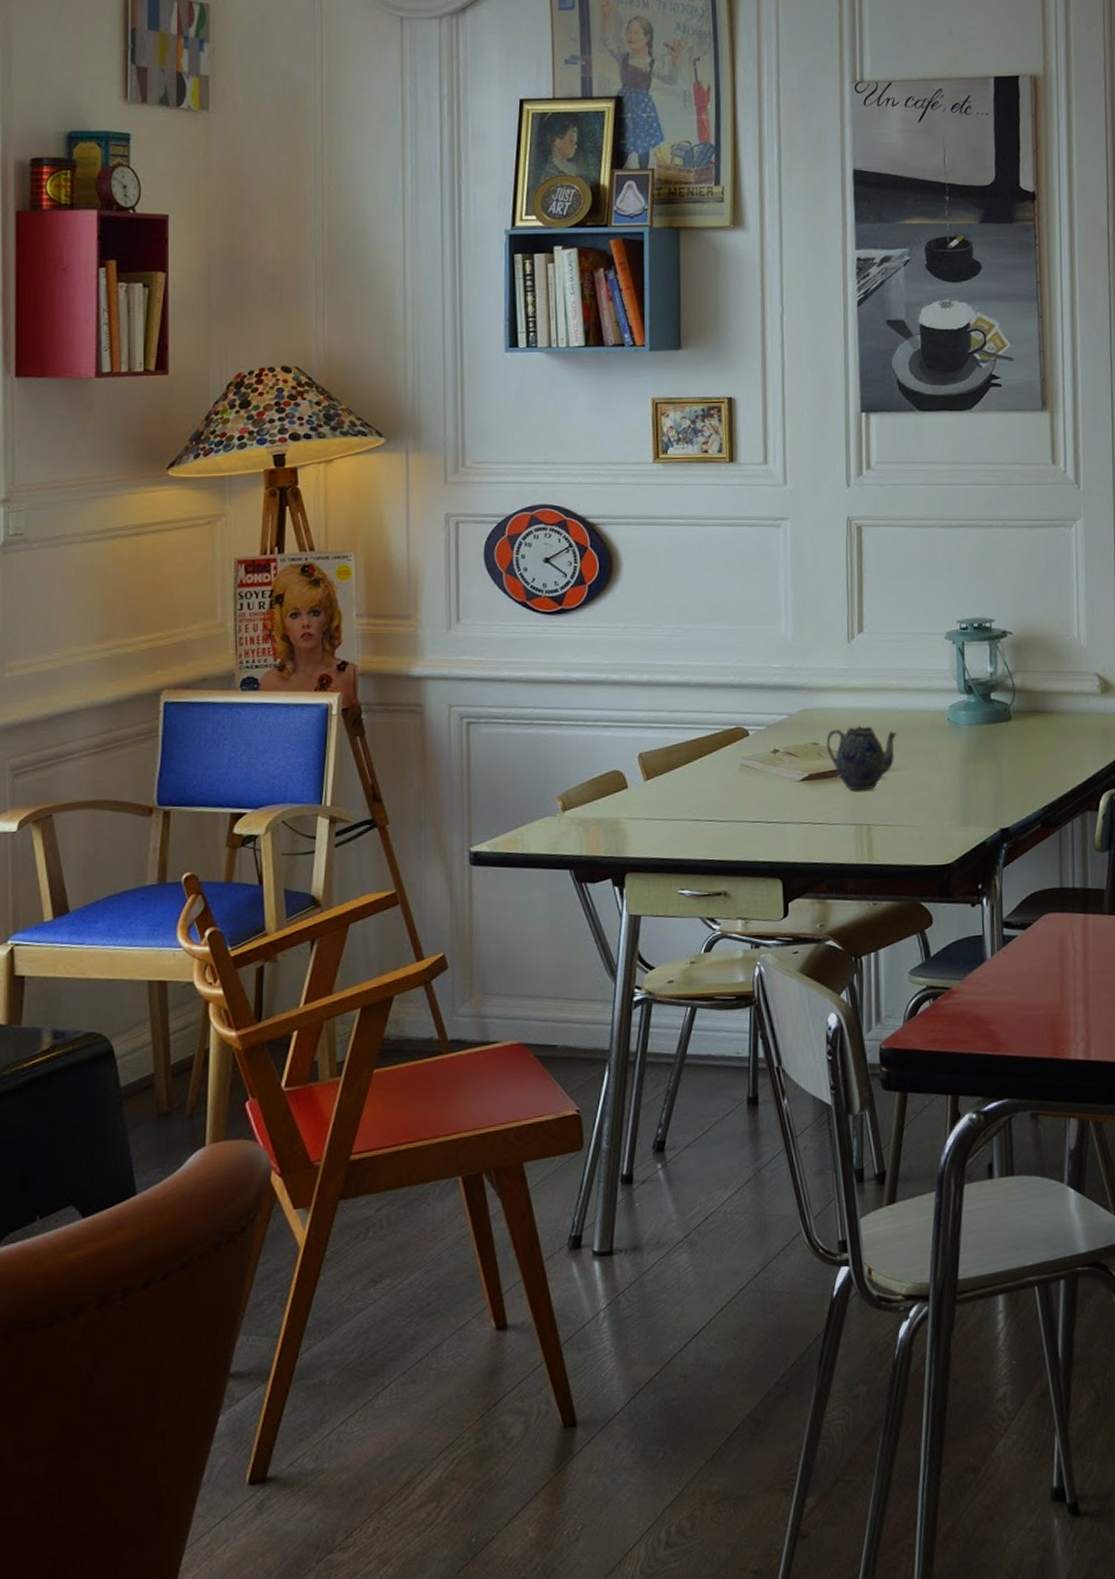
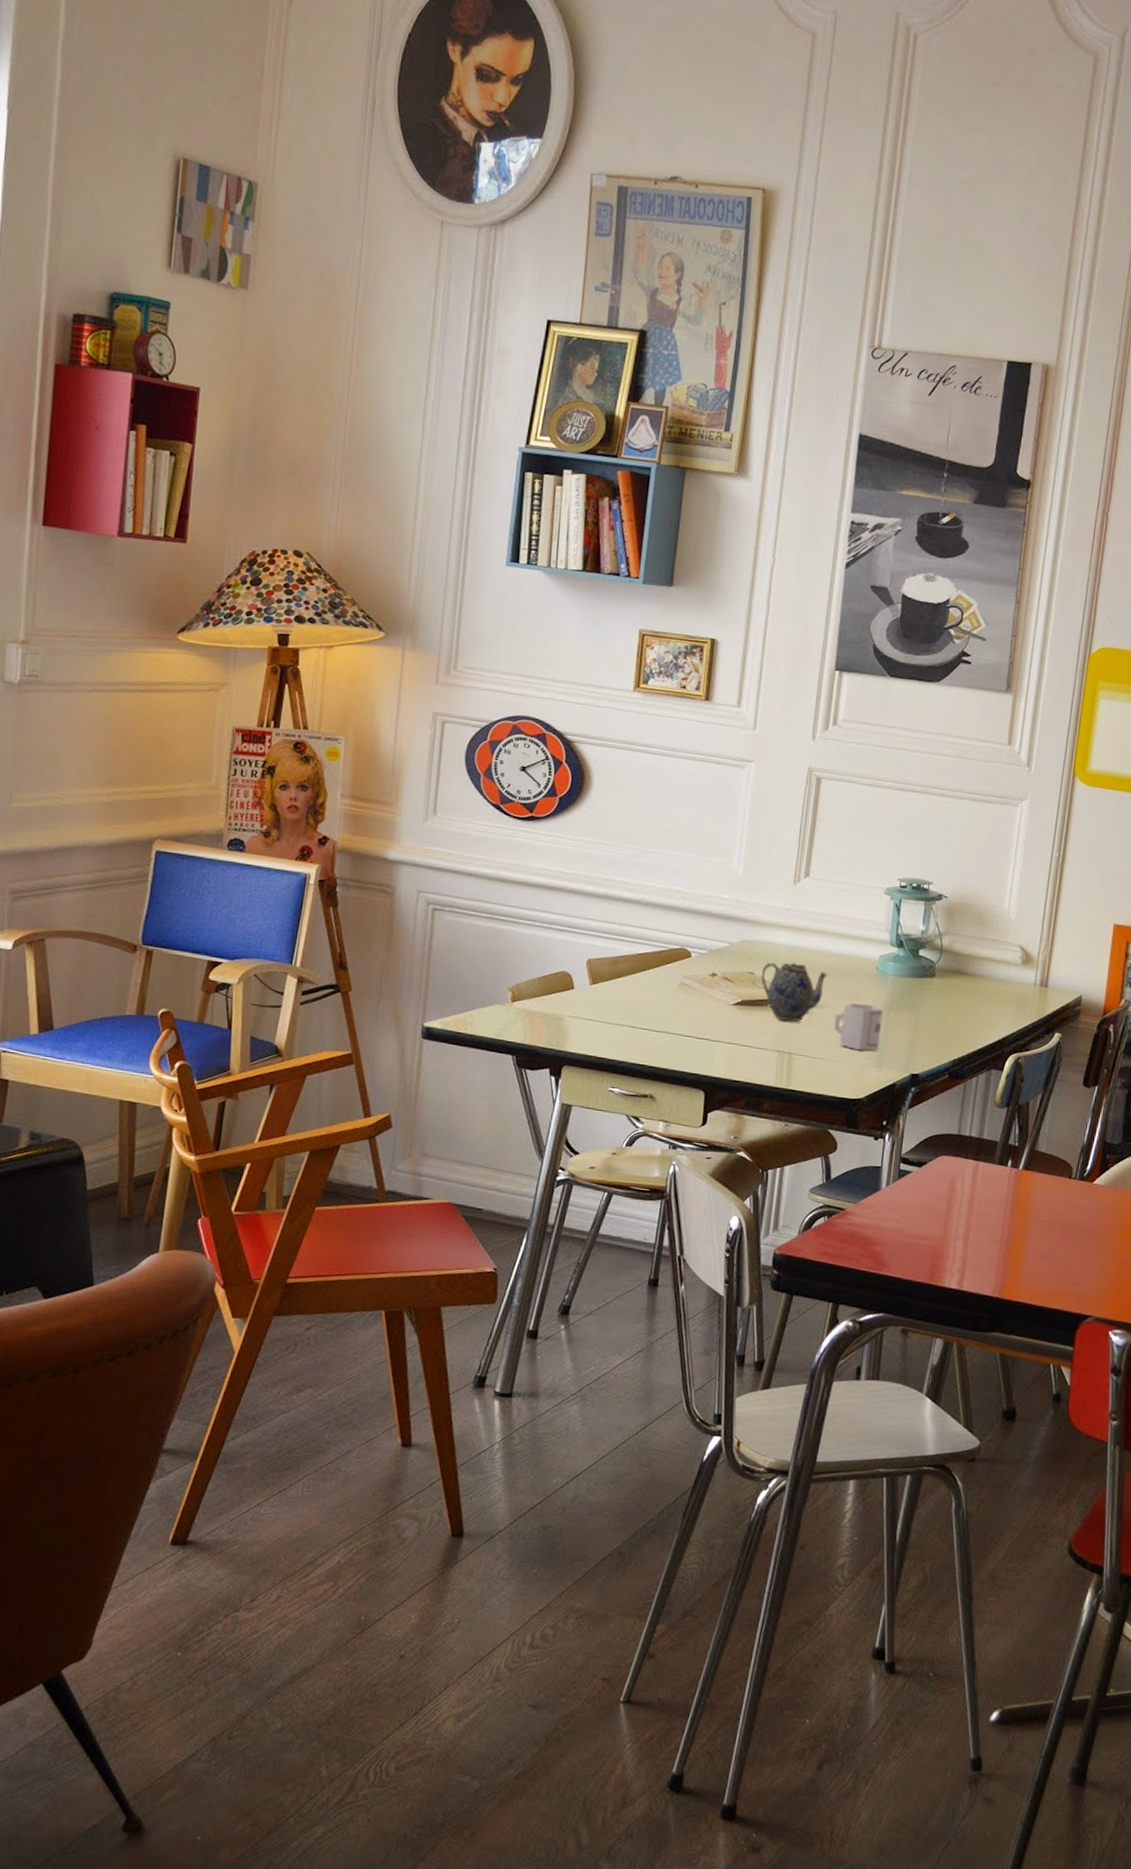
cup: none [909,759,963,811] -> present [834,1002,884,1051]

